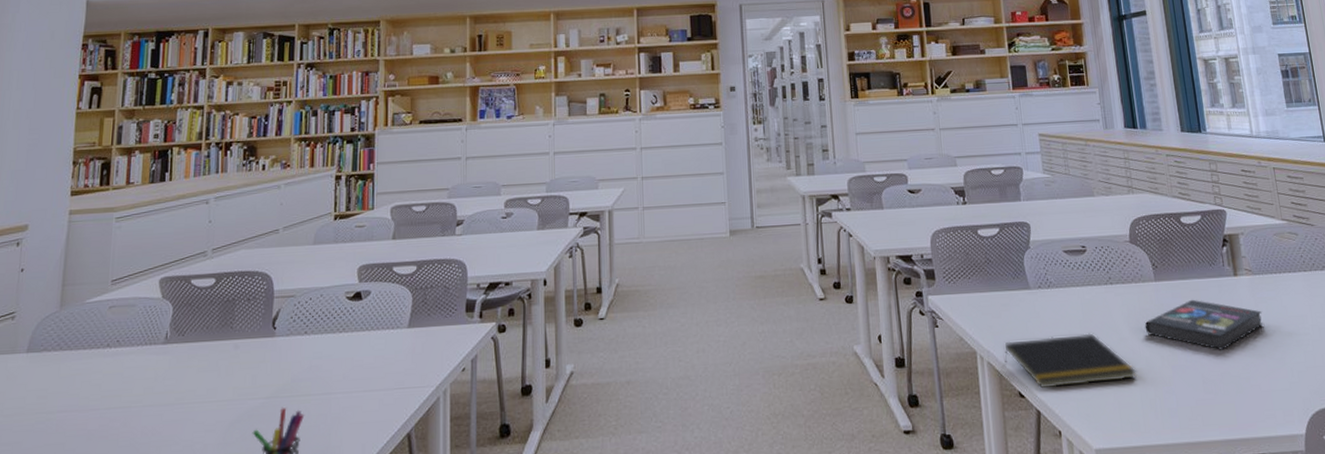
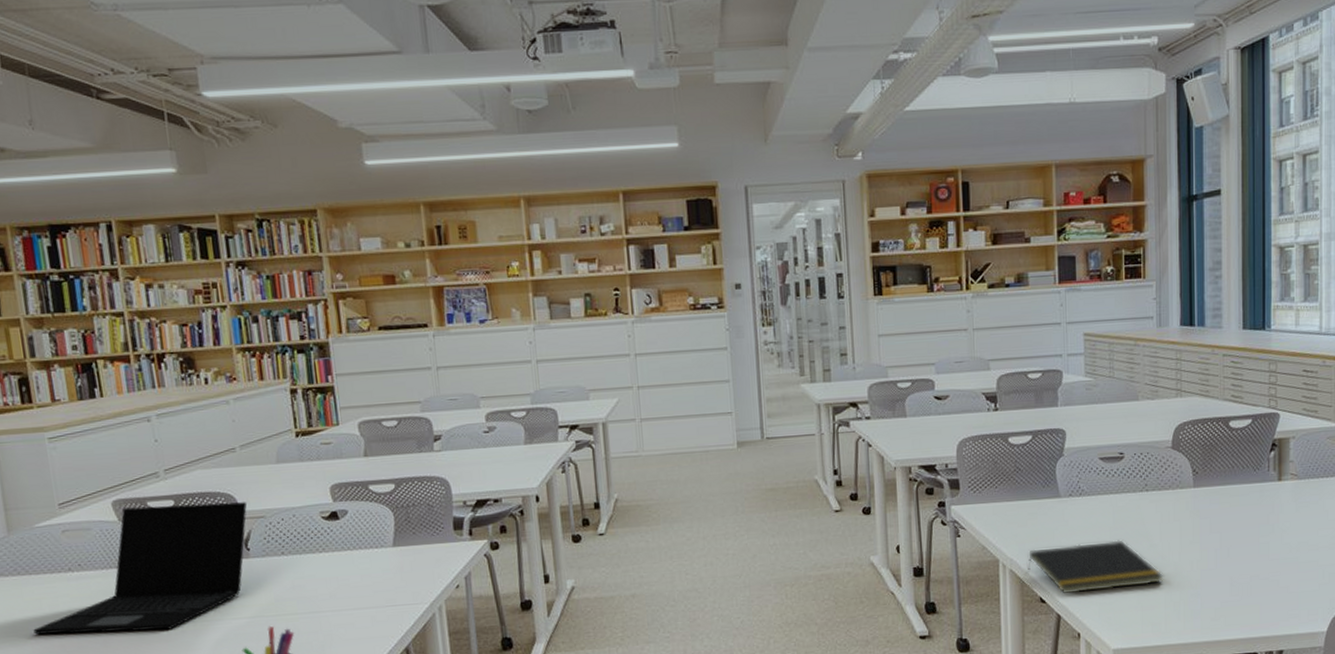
laptop: none [61,281,281,412] -> present [33,502,248,635]
book: present [1144,299,1264,350] -> none [1177,505,1302,554]

